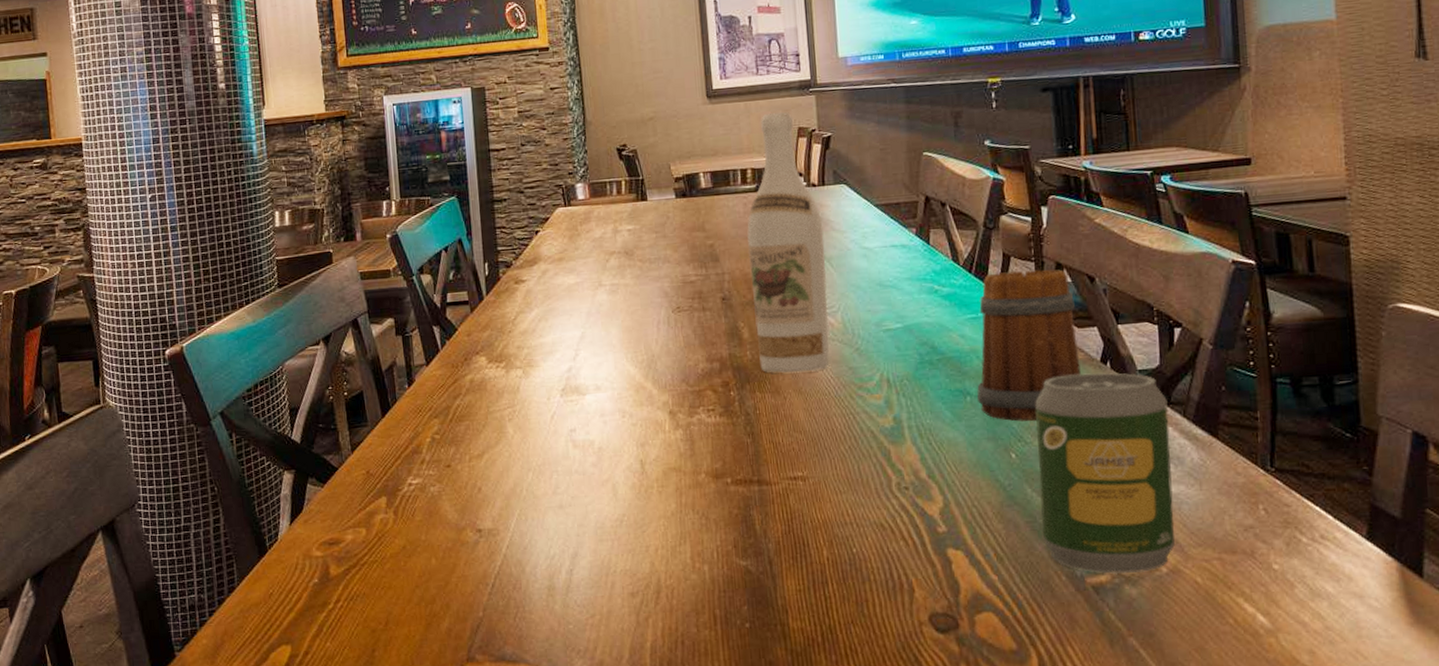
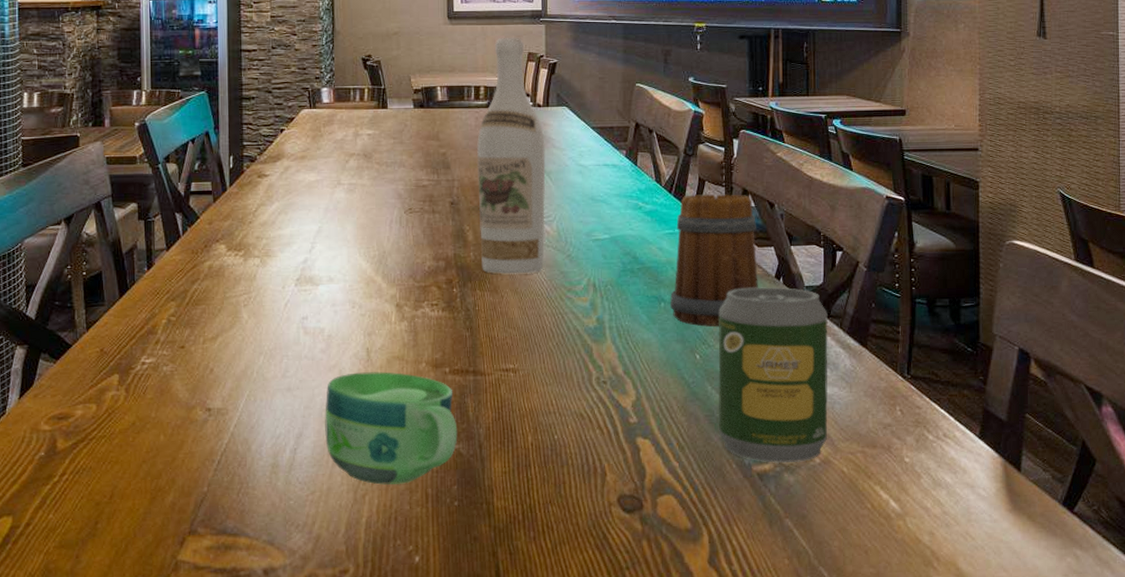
cup: none [600,484,745,607] -> present [325,372,458,486]

